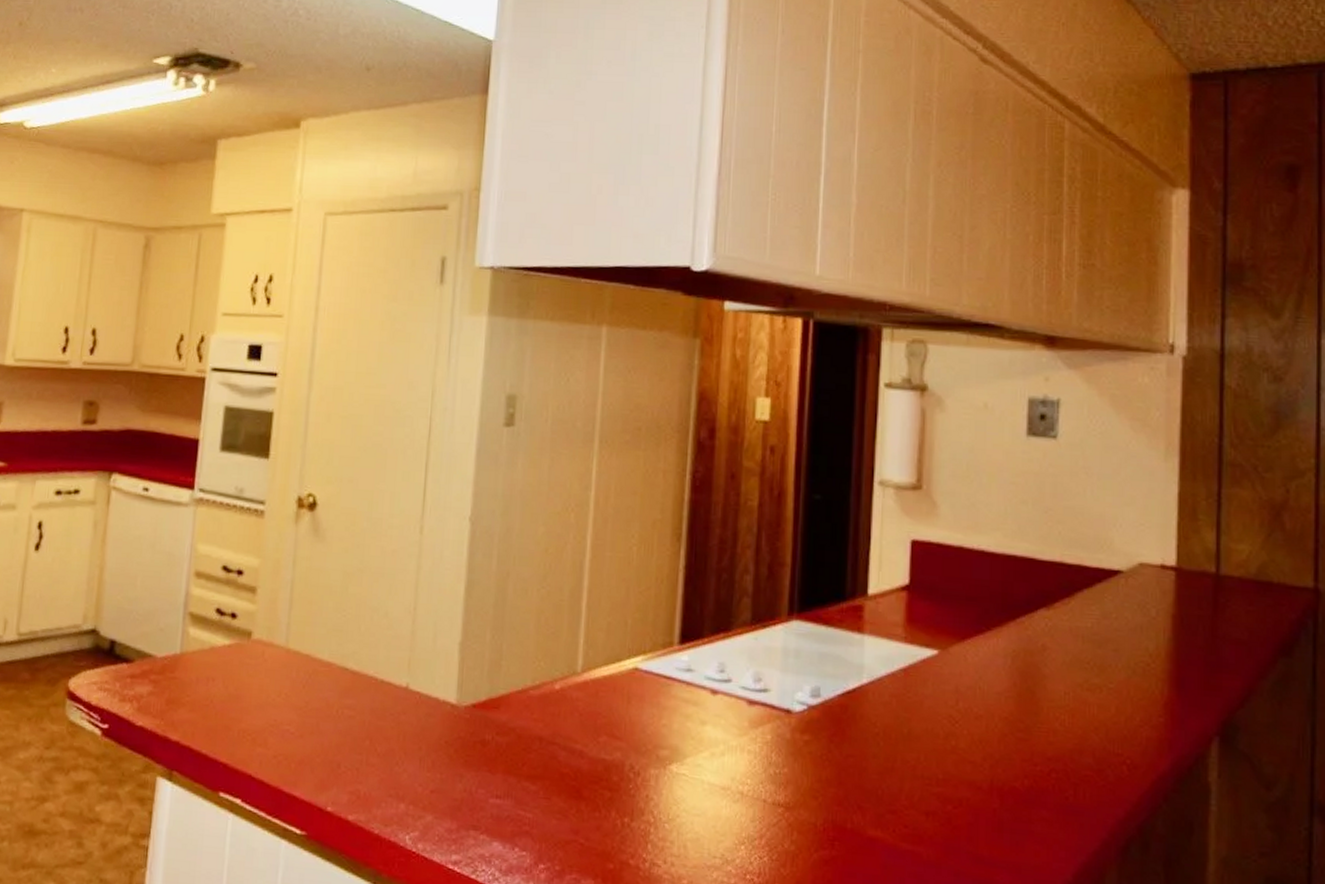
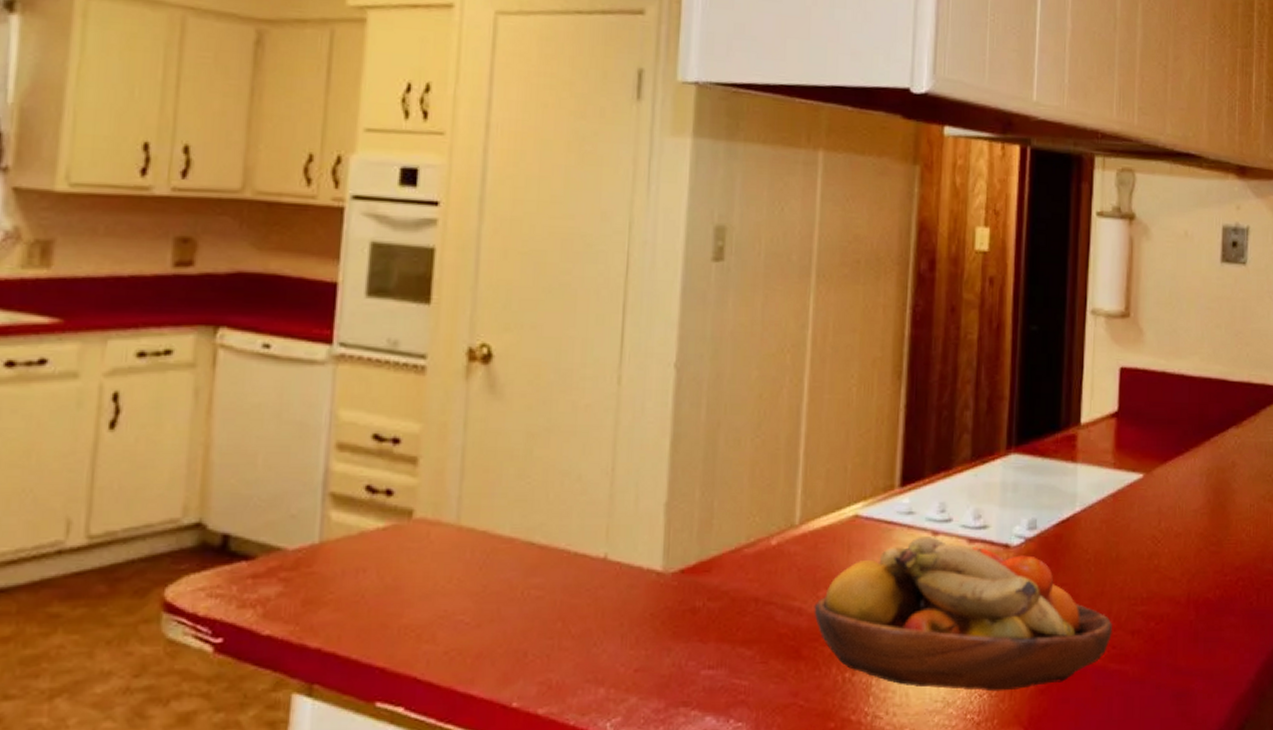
fruit bowl: none [594,694,904,857] -> present [814,537,1112,692]

